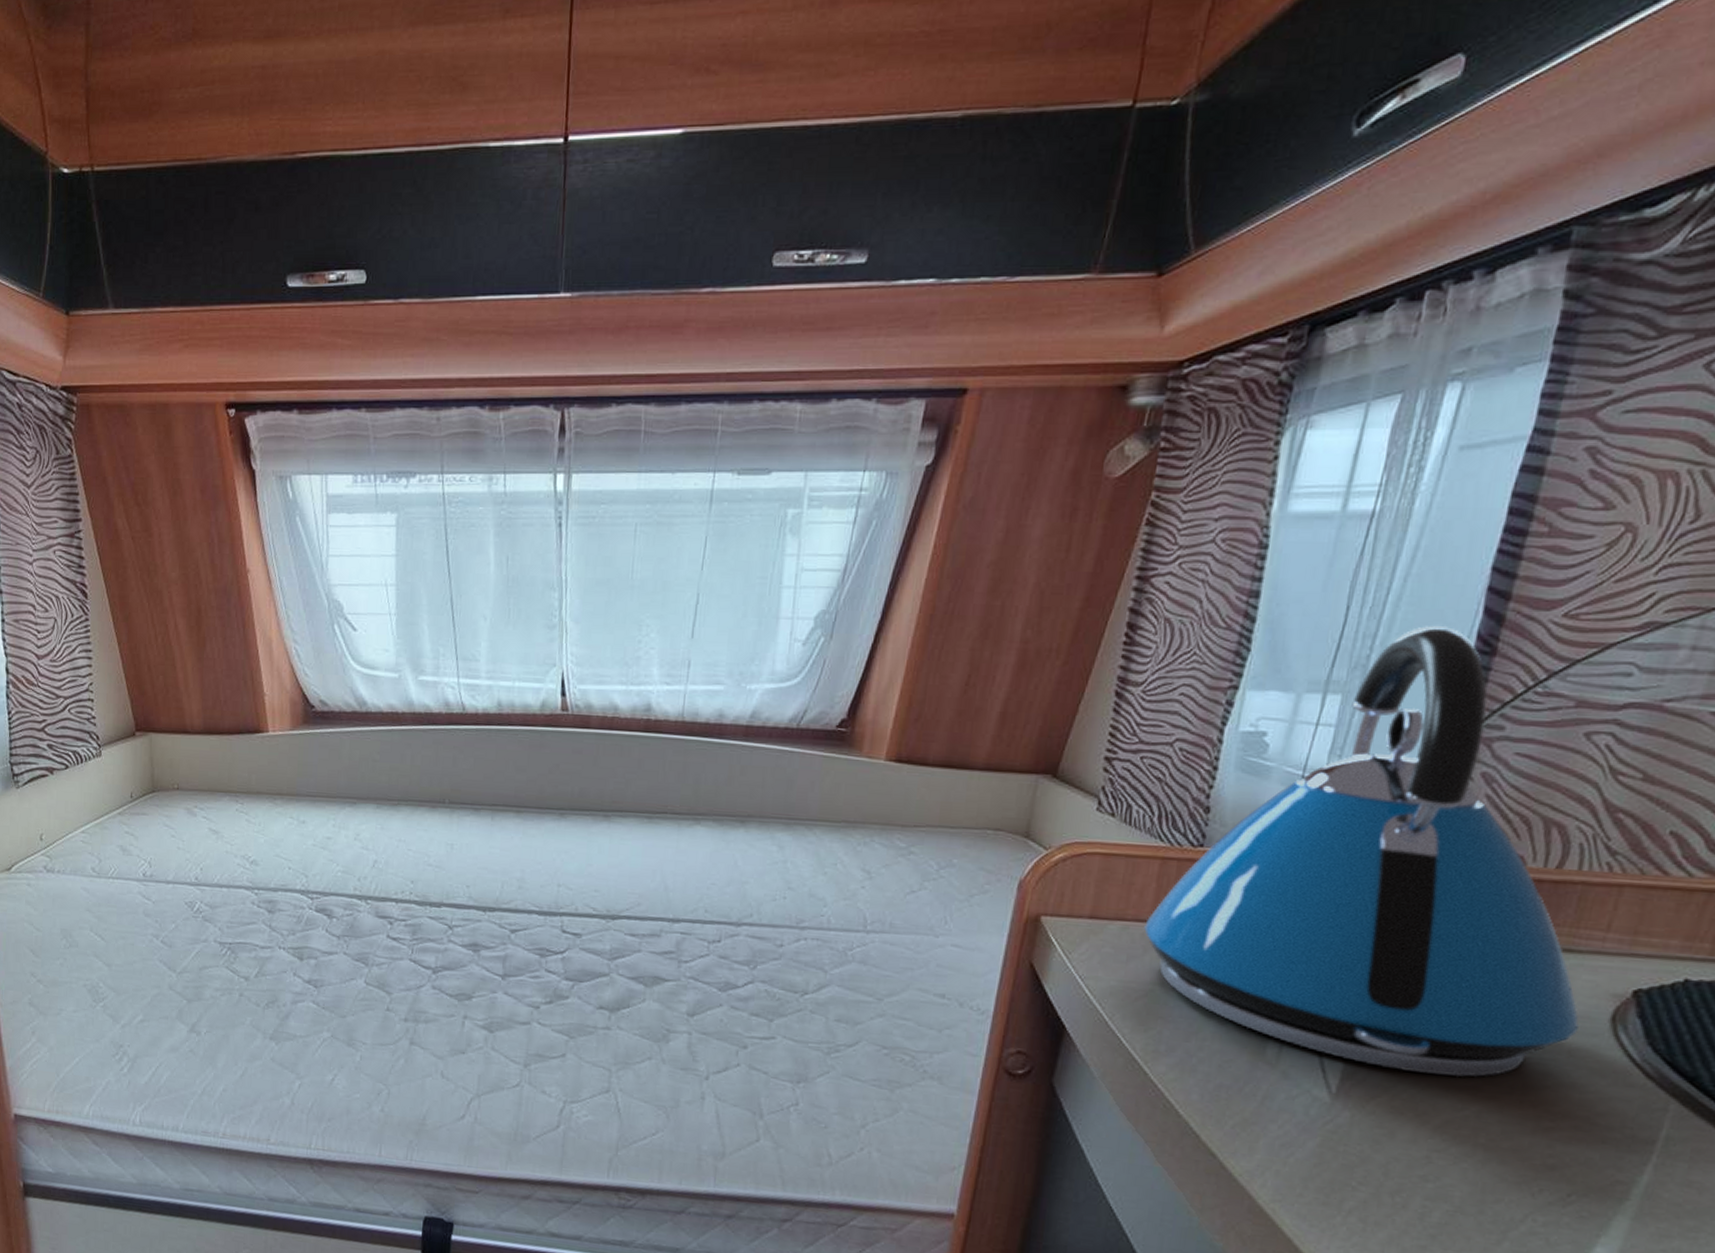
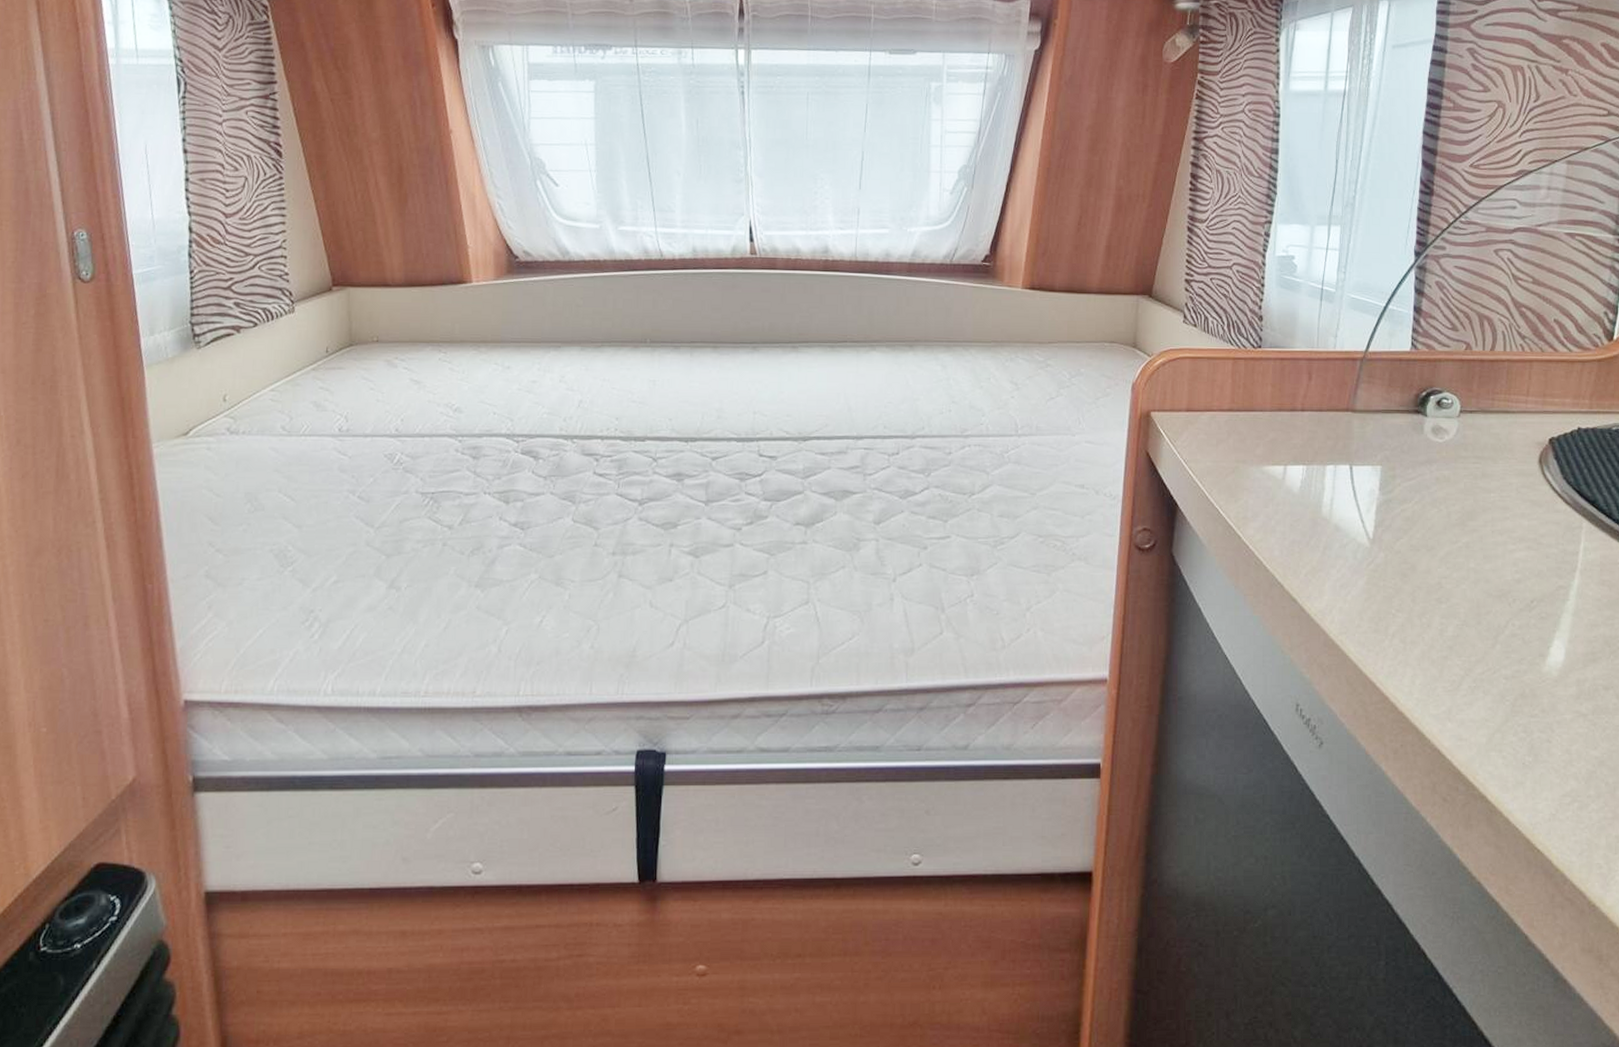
kettle: present [1144,625,1579,1078] -> none [1227,173,1520,517]

